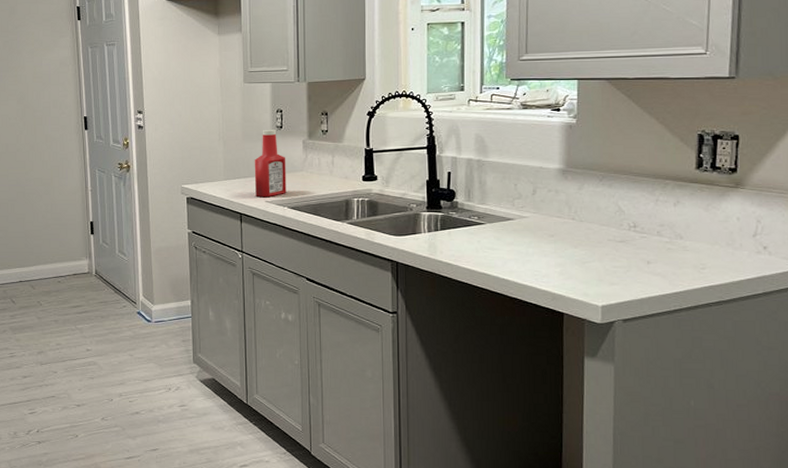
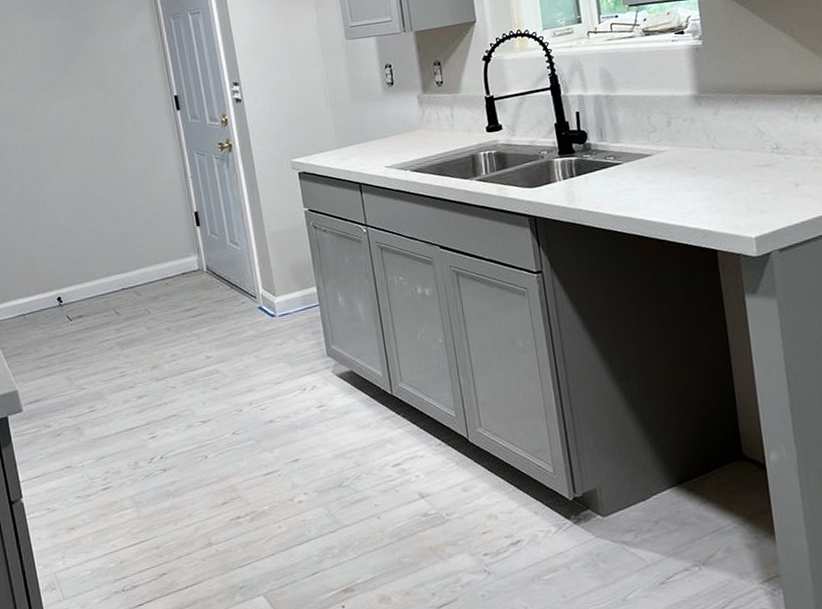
ketchup bottle: present [254,129,287,198] -> none [367,86,407,163]

